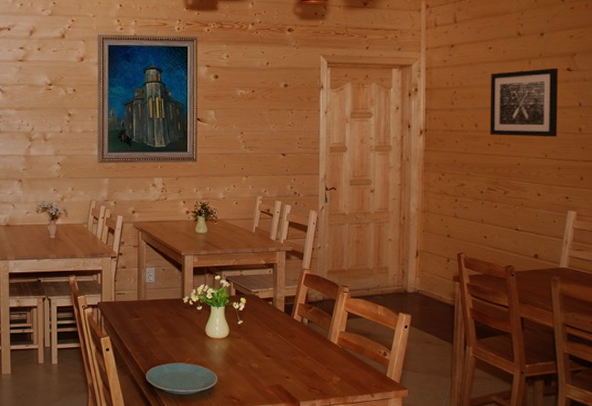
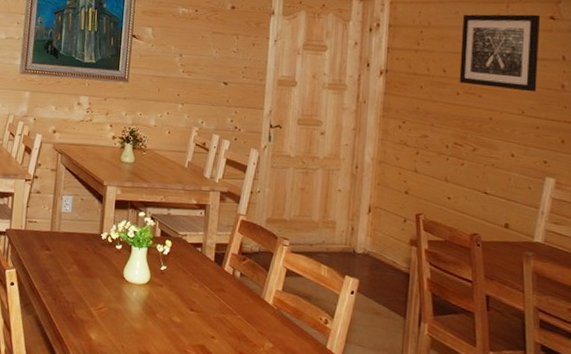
plate: present [146,363,218,395] -> none [52,306,134,346]

